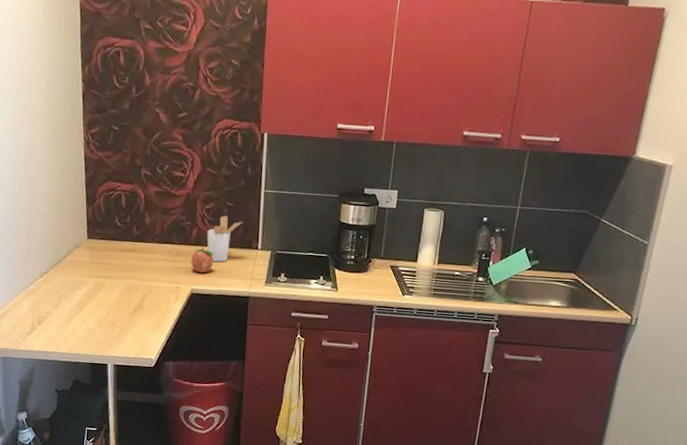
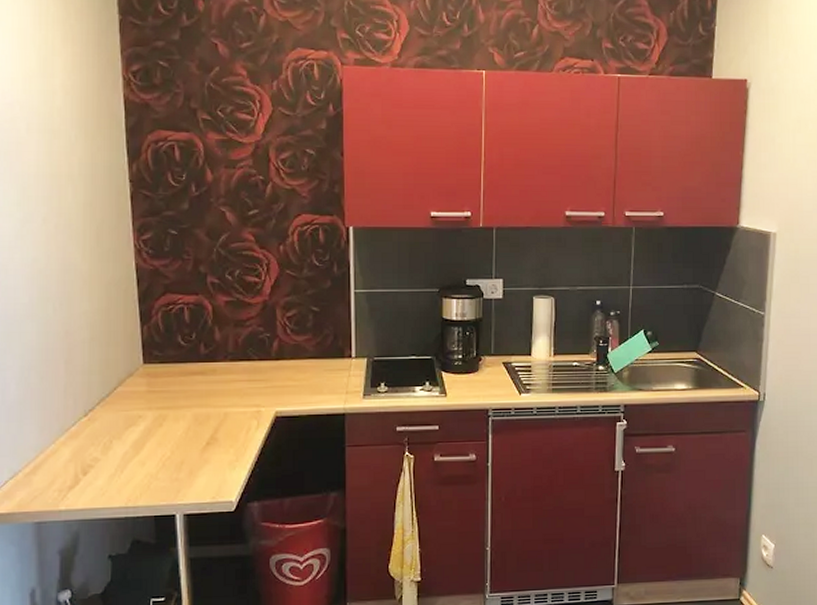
fruit: present [191,247,214,273] -> none [273,361,300,392]
utensil holder: present [207,216,243,262] -> none [290,323,332,376]

